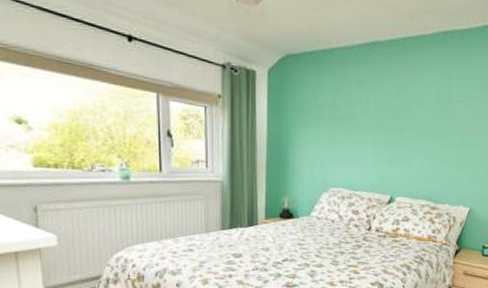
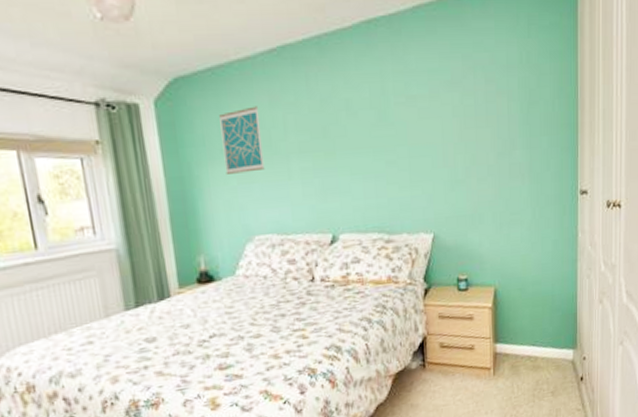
wall art: none [315,86,349,138] -> present [219,106,265,174]

